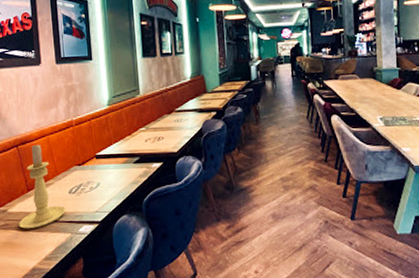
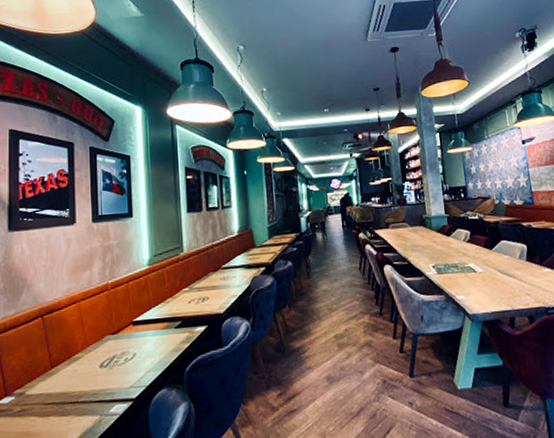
candle holder: present [18,144,66,229] -> none [37,312,95,414]

